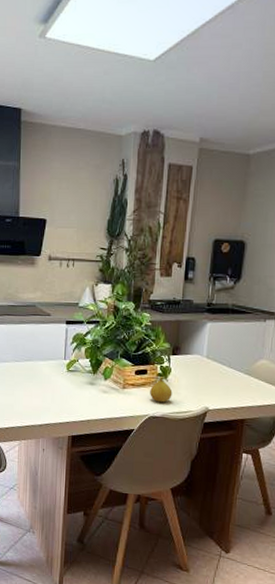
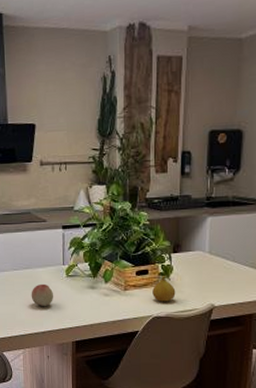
fruit: none [30,376,54,400] -> present [31,284,54,307]

